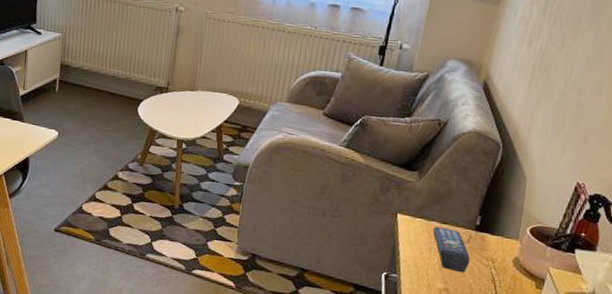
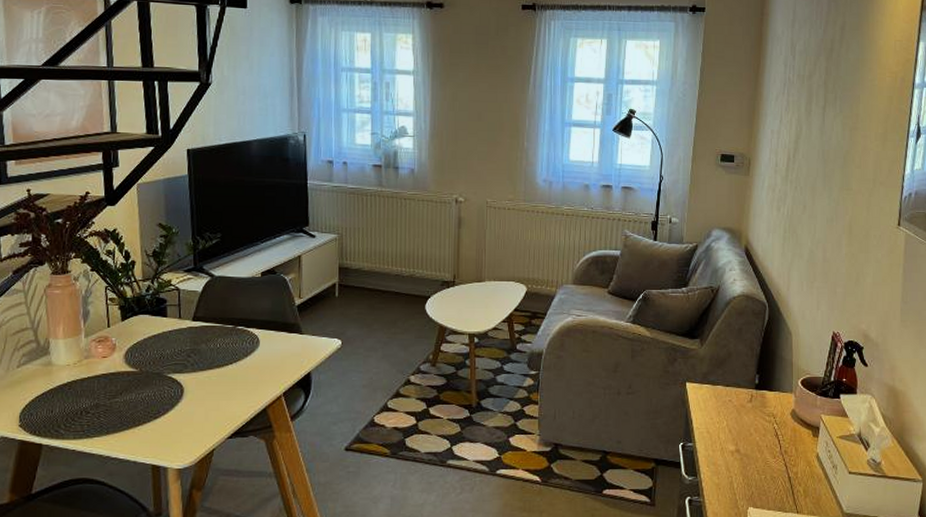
remote control: present [433,226,470,273] -> none [719,389,754,432]

